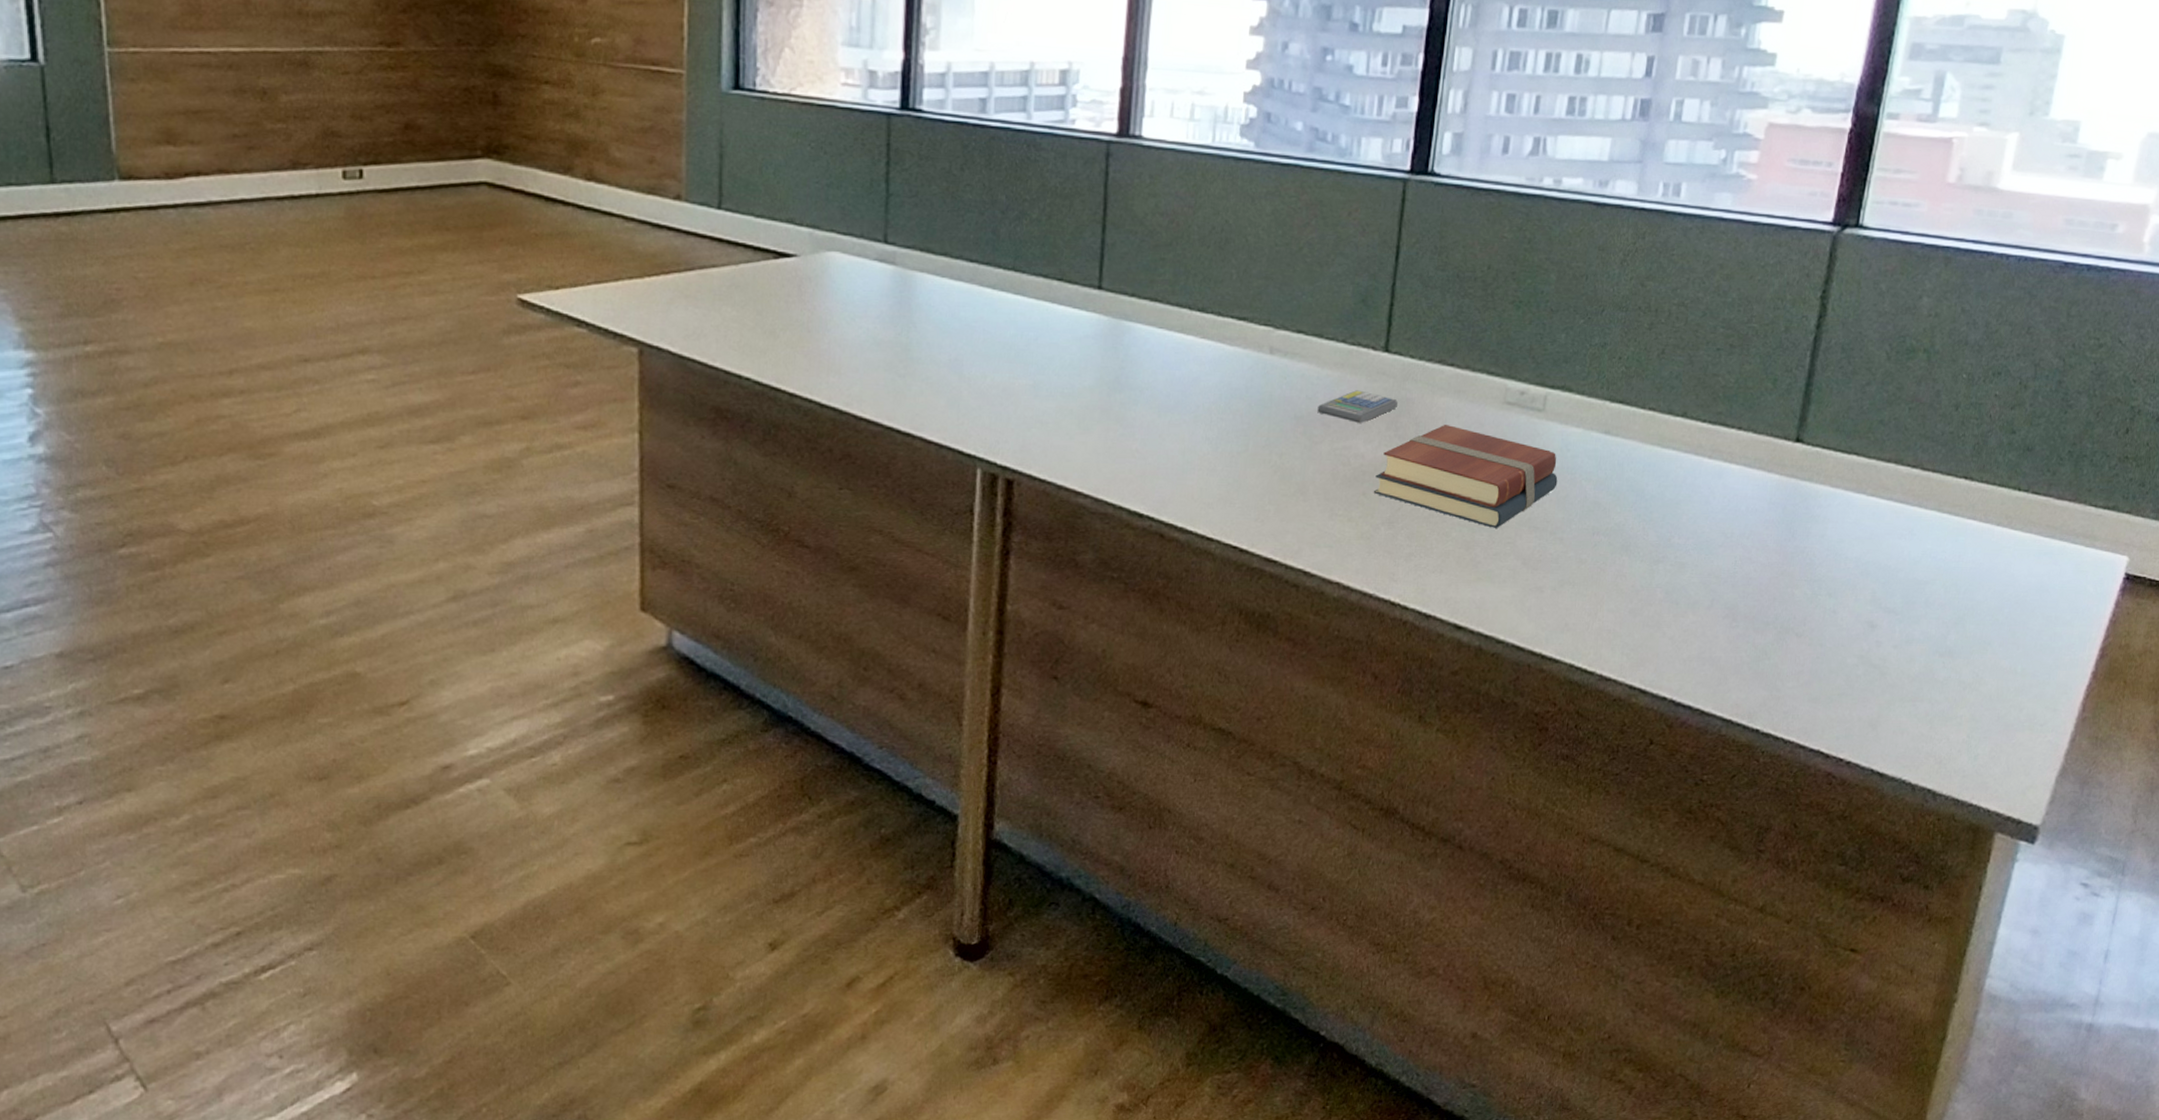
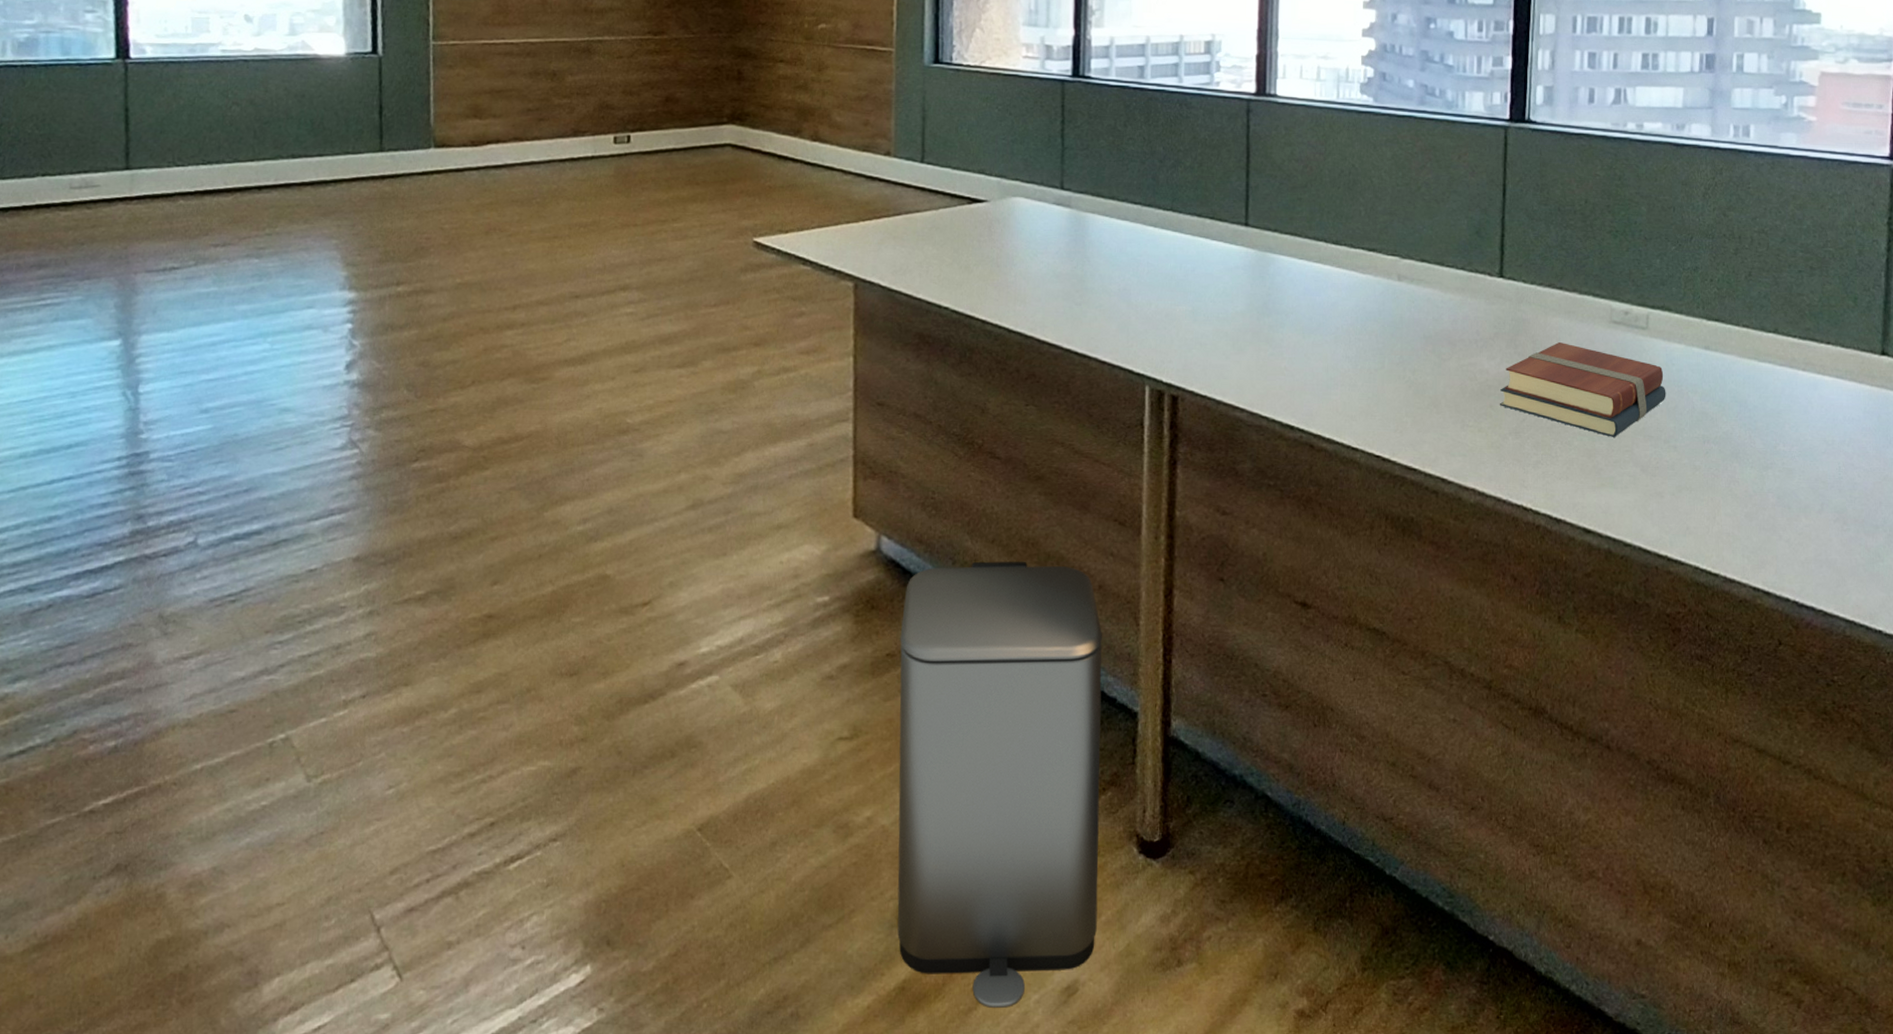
pedal bin: none [693,658,922,1108] -> present [897,561,1103,1009]
calculator: present [1317,390,1398,424] -> none [1444,312,1515,343]

